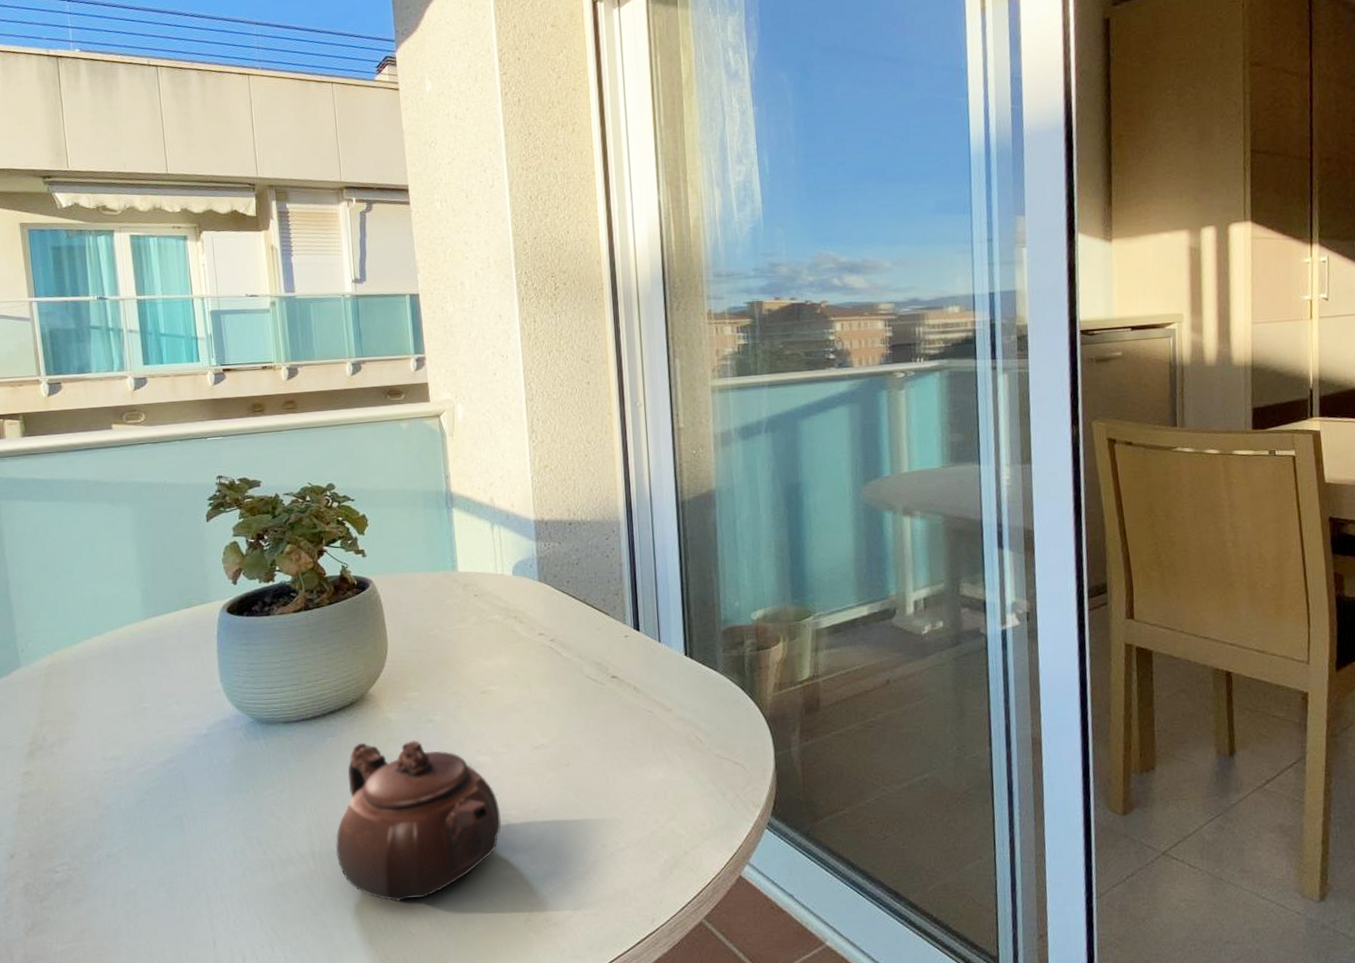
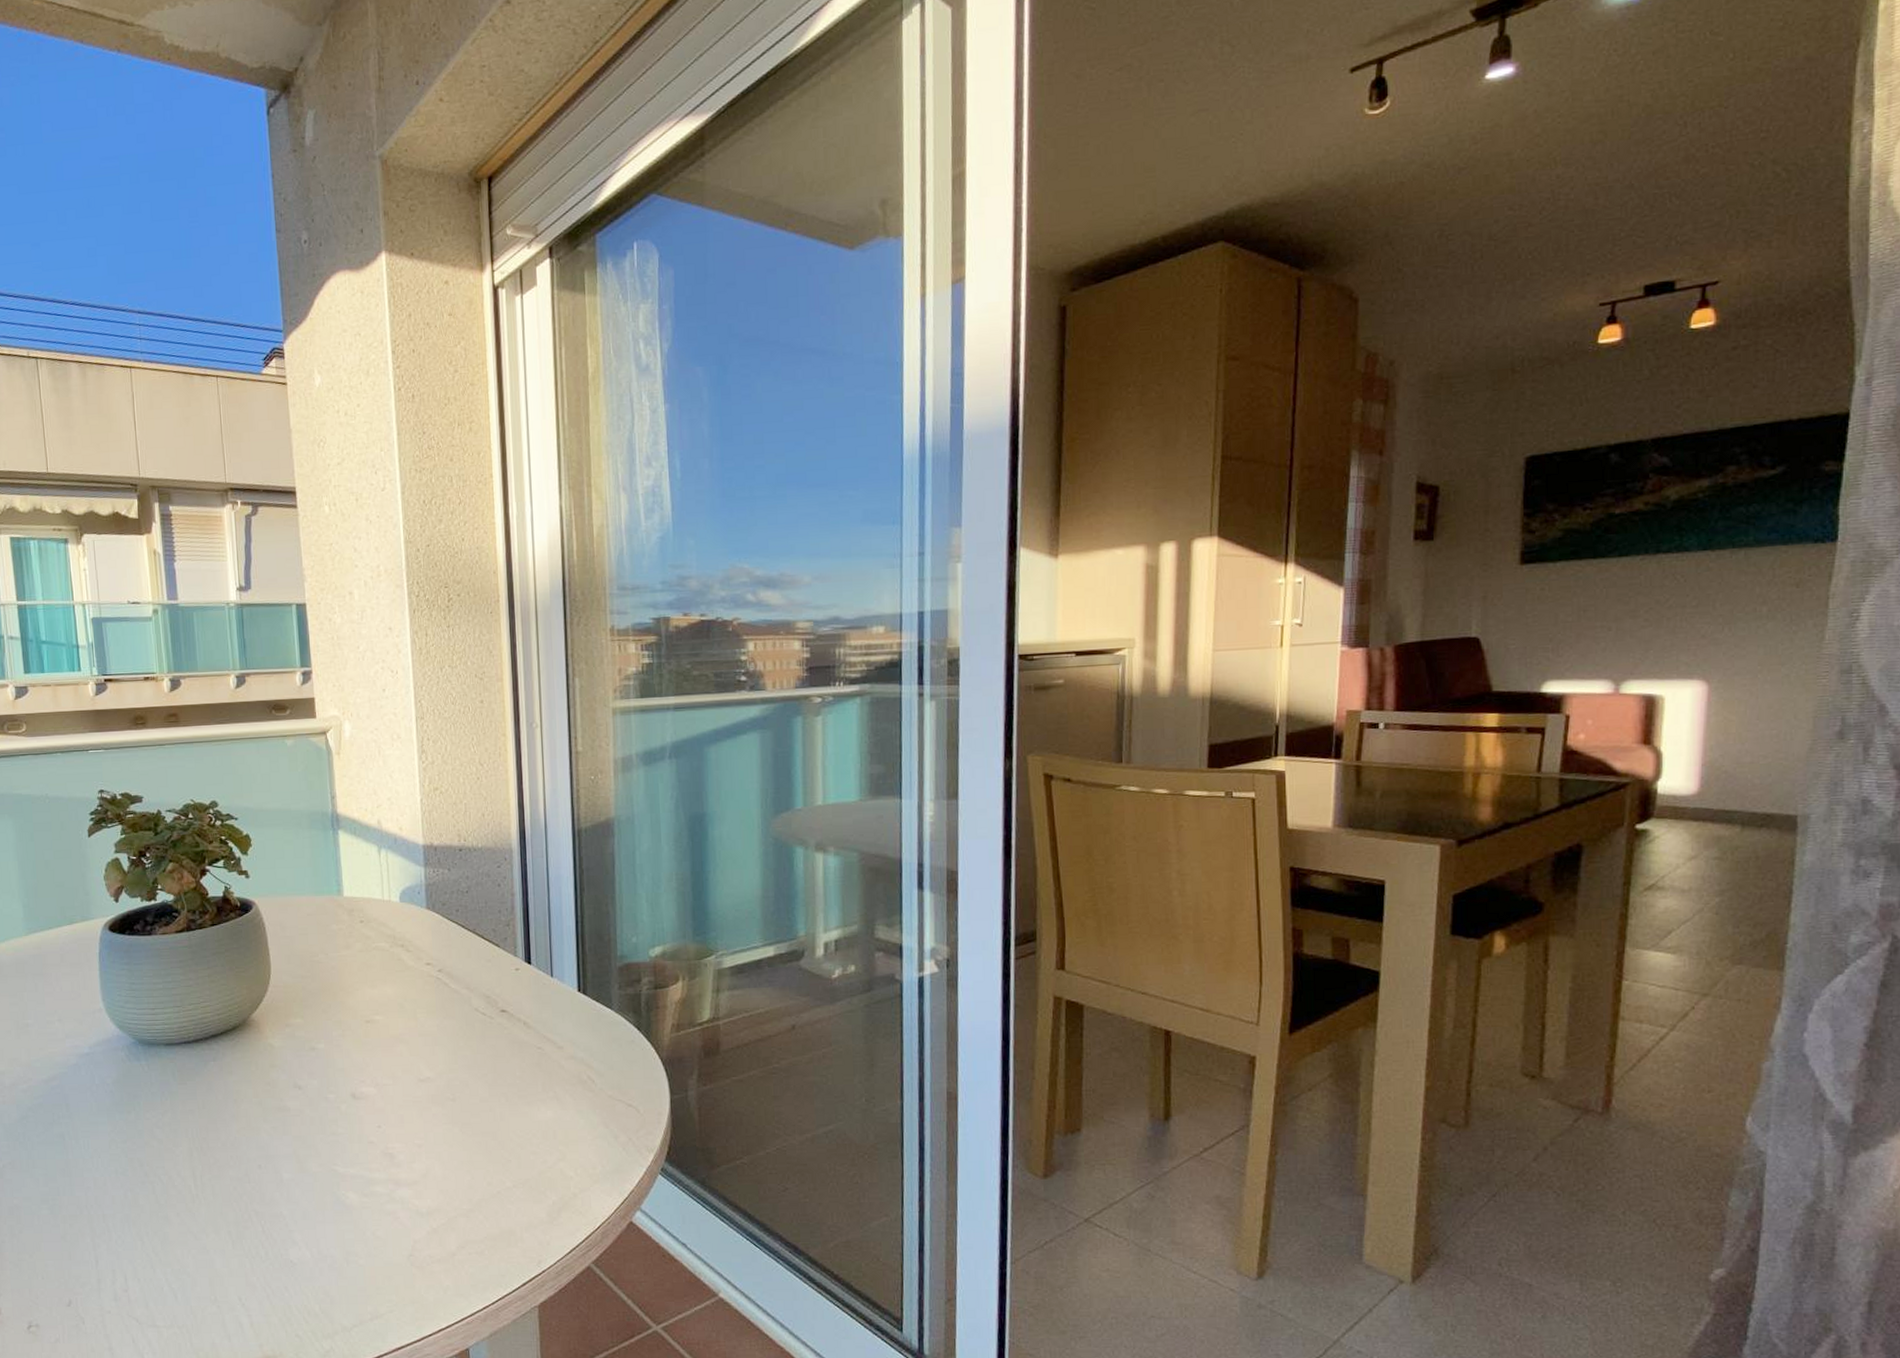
teapot: present [335,740,501,902] -> none [217,1068,385,1230]

